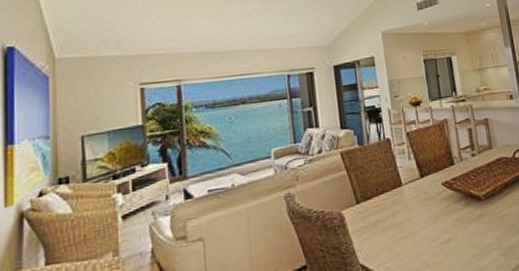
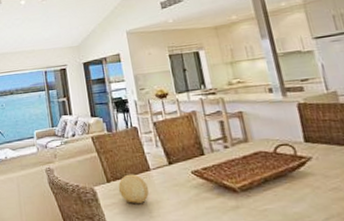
decorative ball: none [368,191,401,225] -> present [118,174,149,203]

